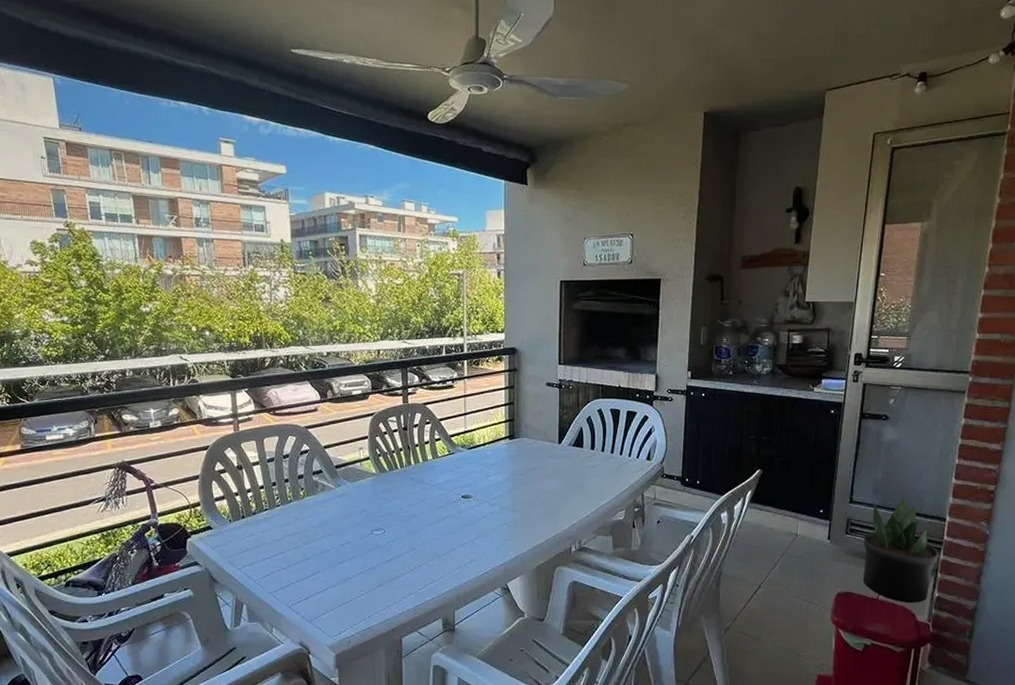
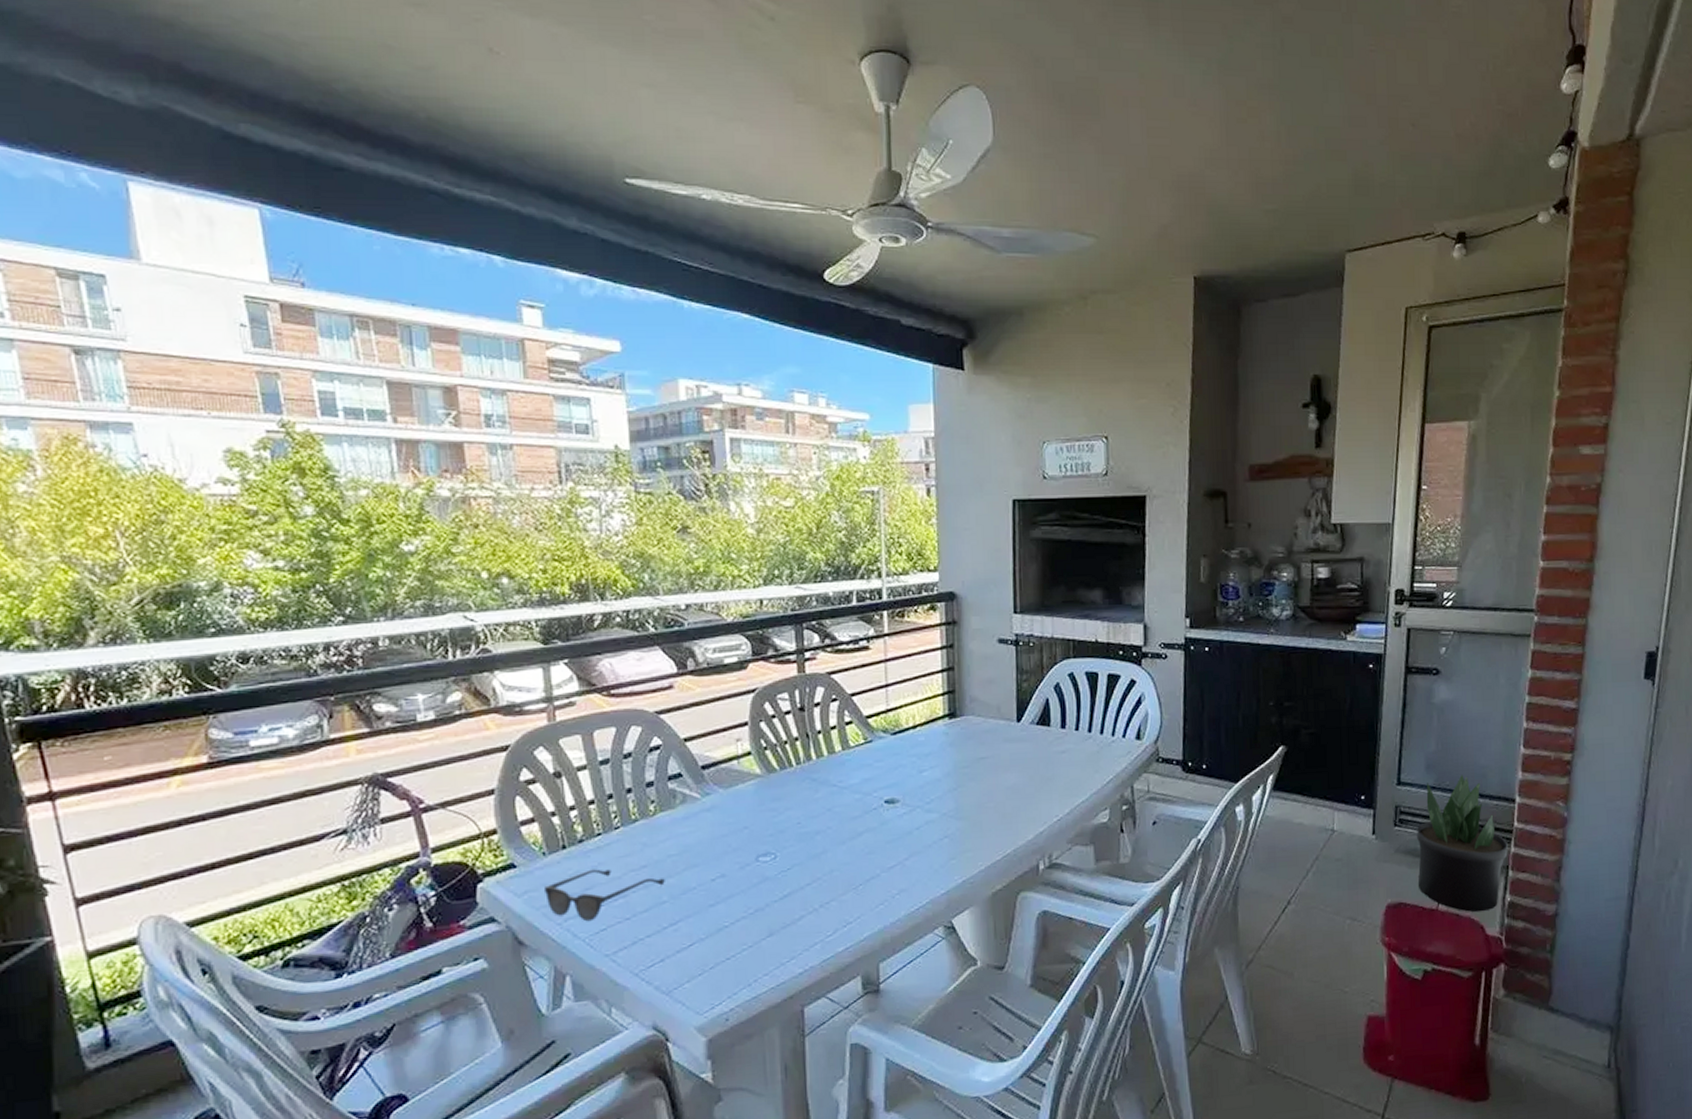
sunglasses: none [229,533,310,569] -> present [543,869,665,922]

